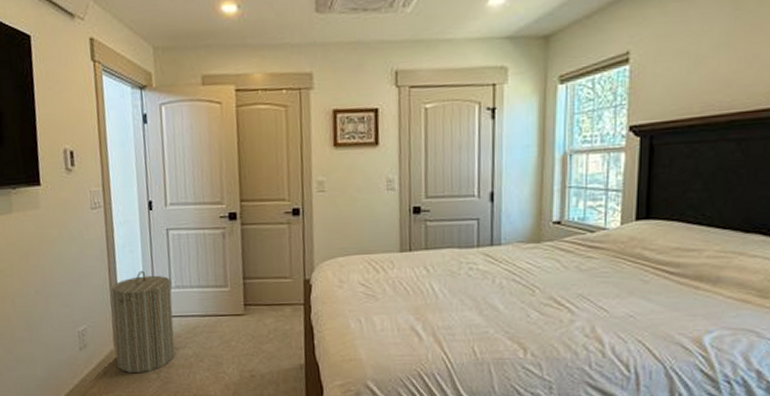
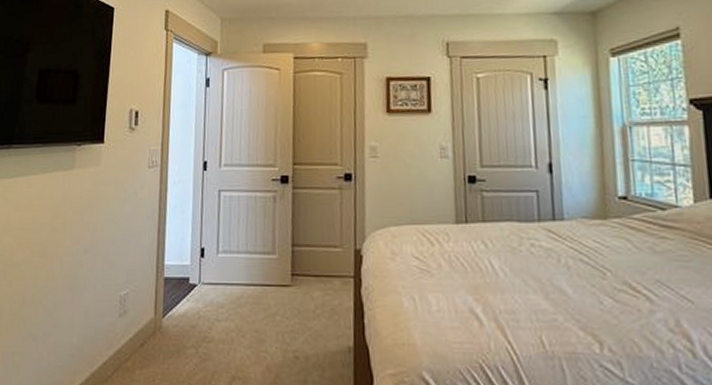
laundry hamper: present [111,270,175,374] -> none [154,232,219,347]

